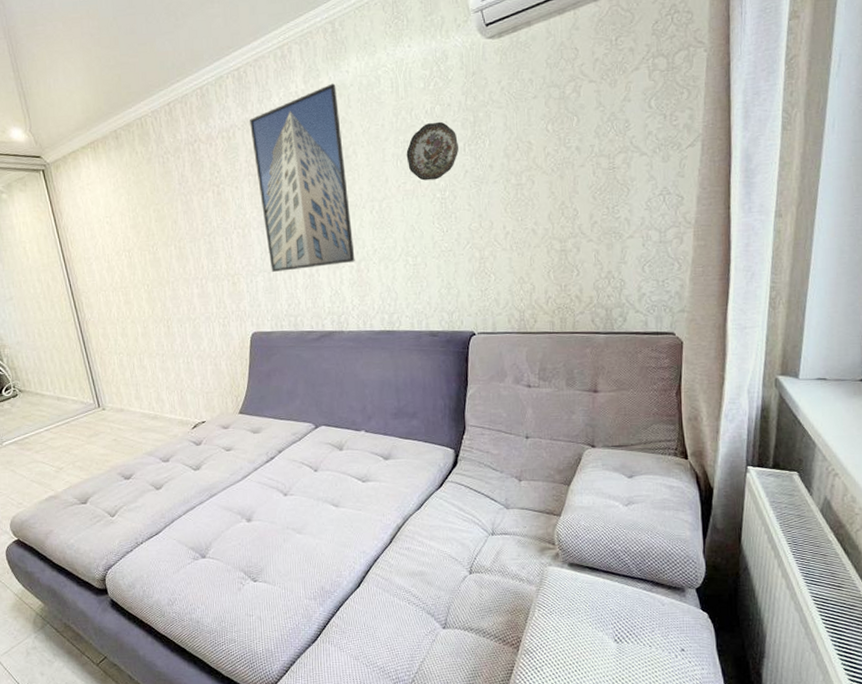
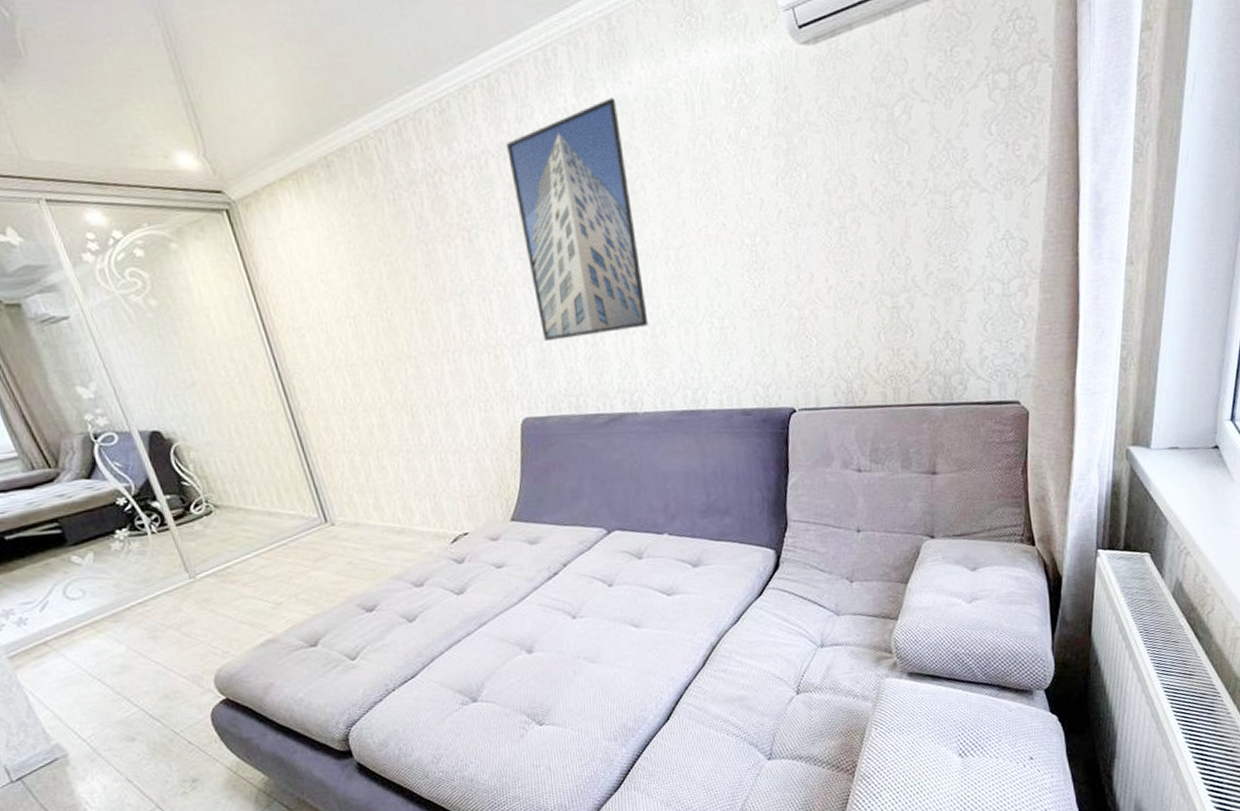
decorative plate: present [406,121,459,181] -> none [706,148,770,223]

